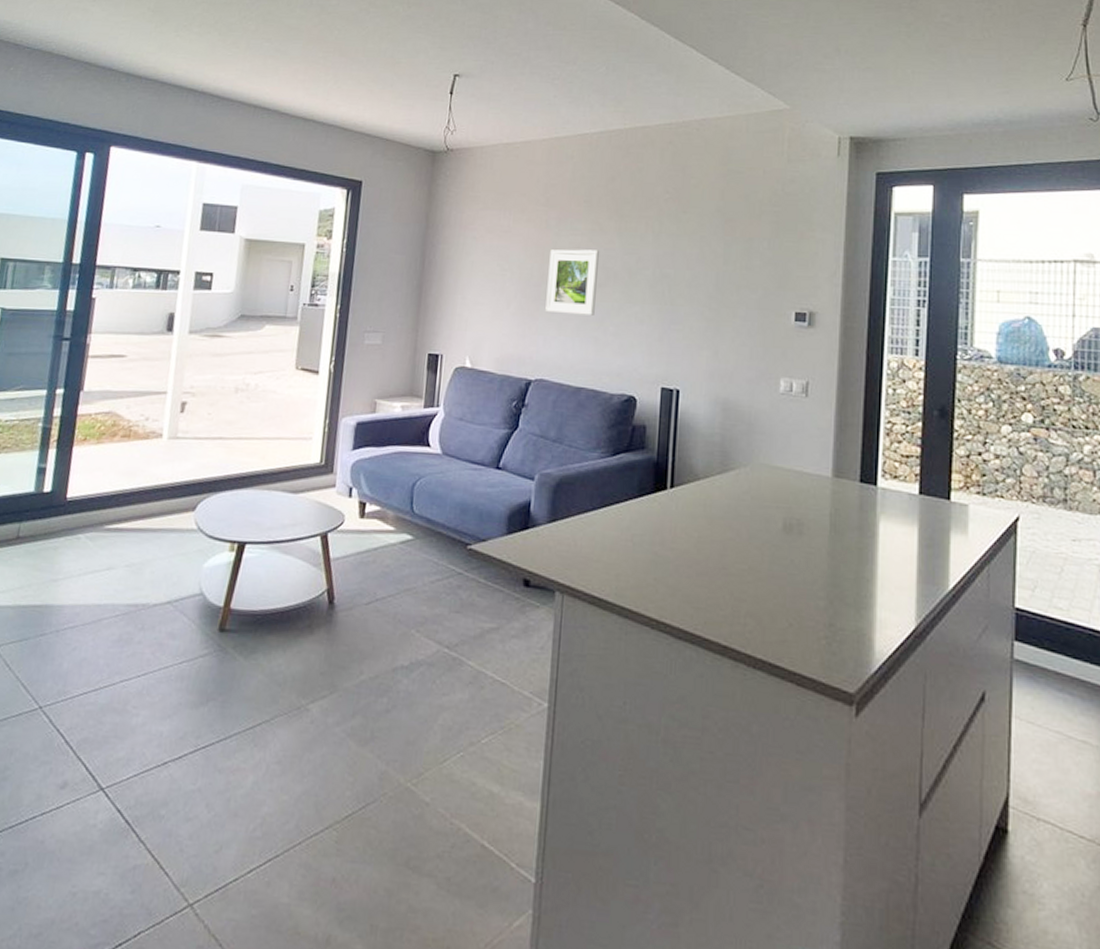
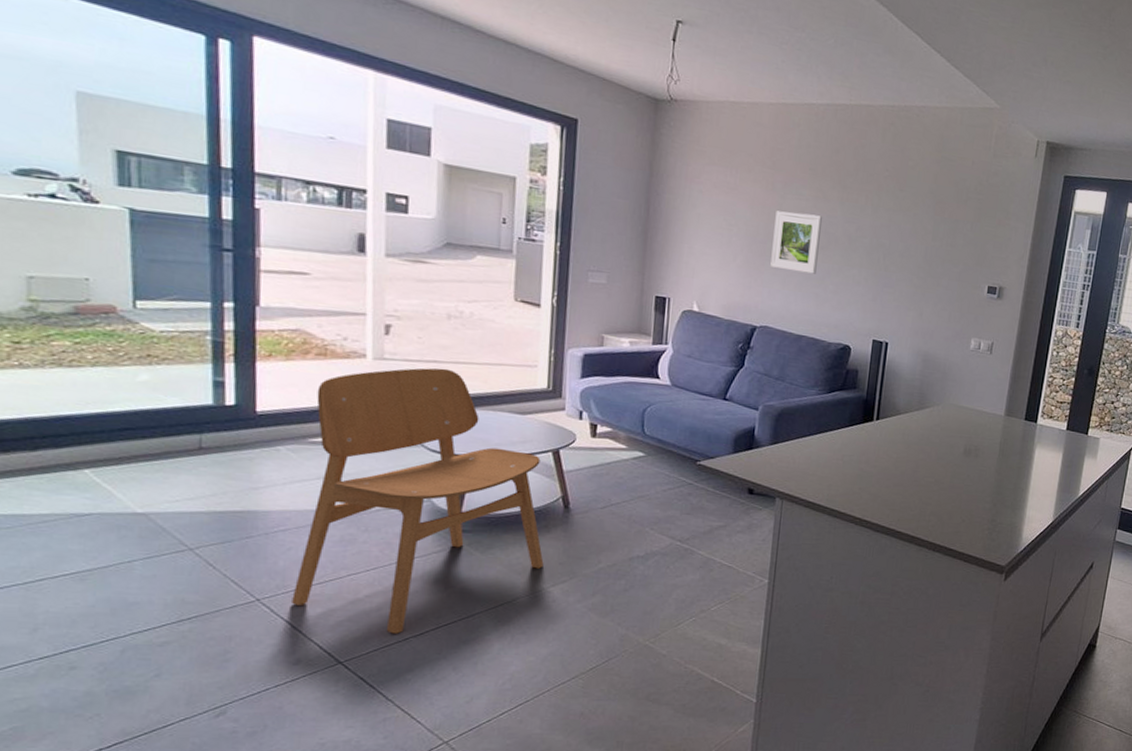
chair: none [68,445,309,756] -> present [292,368,544,634]

